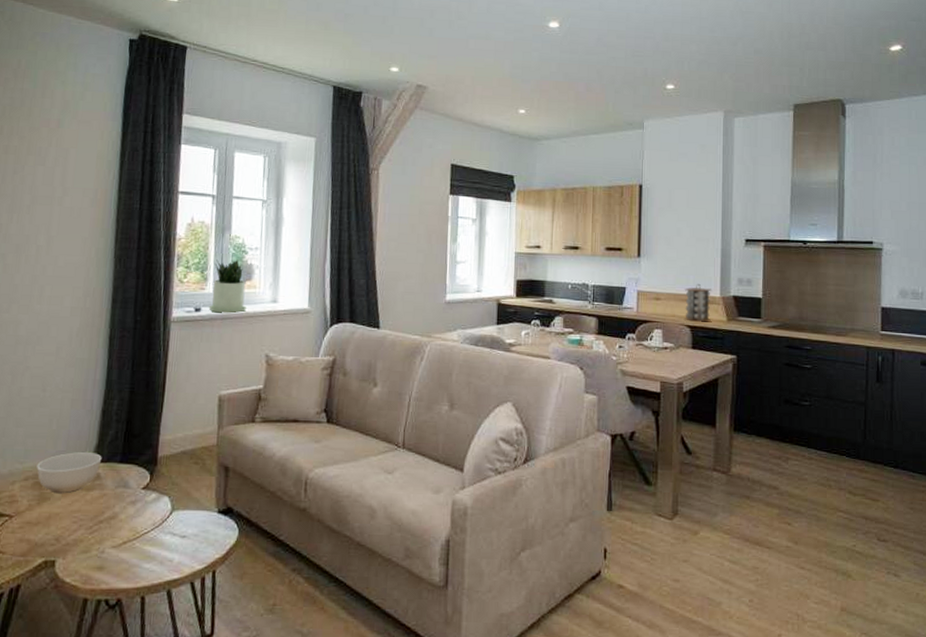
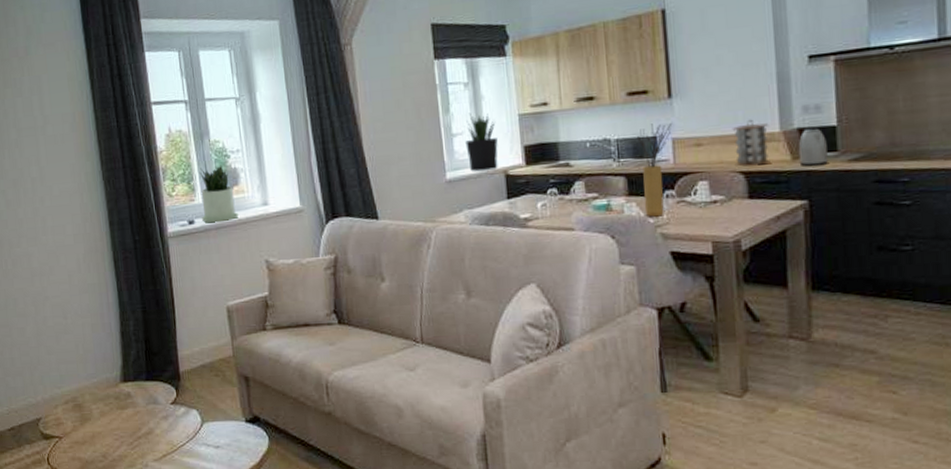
bowl: present [36,452,102,494] -> none [73,373,130,414]
planter: none [466,245,495,298] -> present [465,112,498,172]
vase: none [609,276,638,355] -> present [637,123,671,217]
kettle: none [732,297,754,329] -> present [798,128,828,168]

